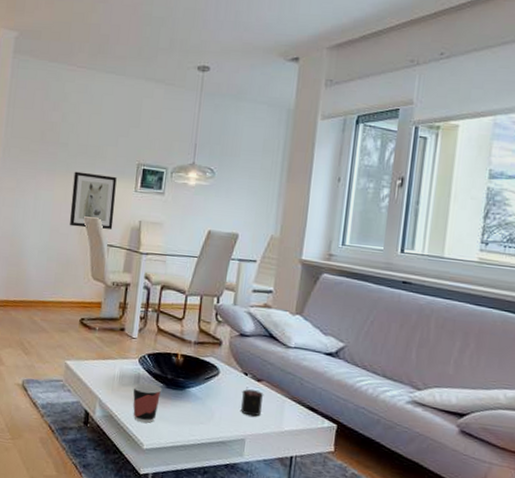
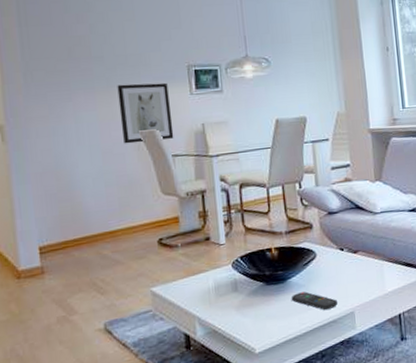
cup: present [133,382,162,423] -> none [232,285,263,328]
remote control: none [186,404,231,430] -> present [291,291,338,311]
candle: present [241,387,264,417] -> none [341,261,364,289]

